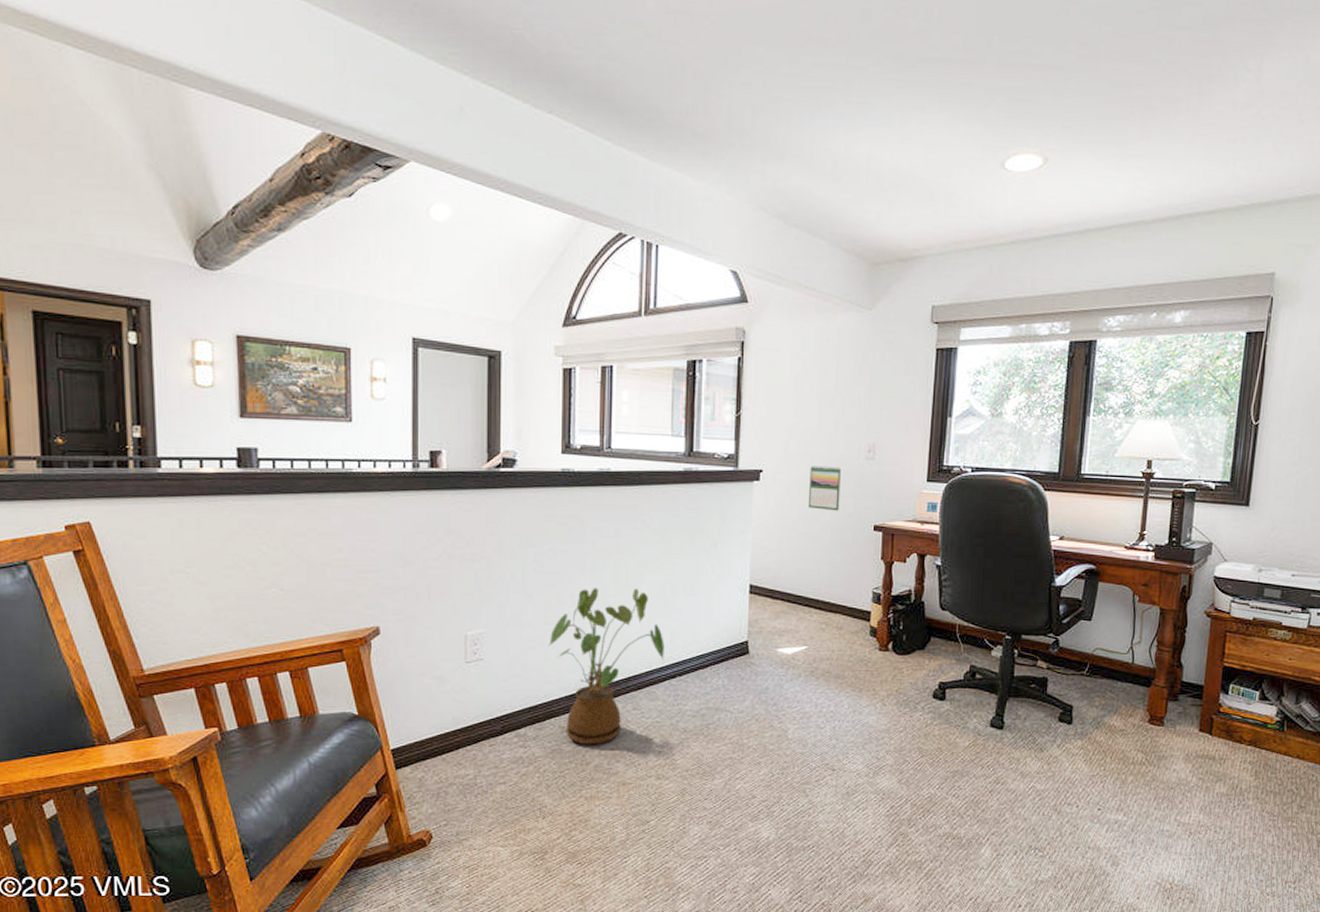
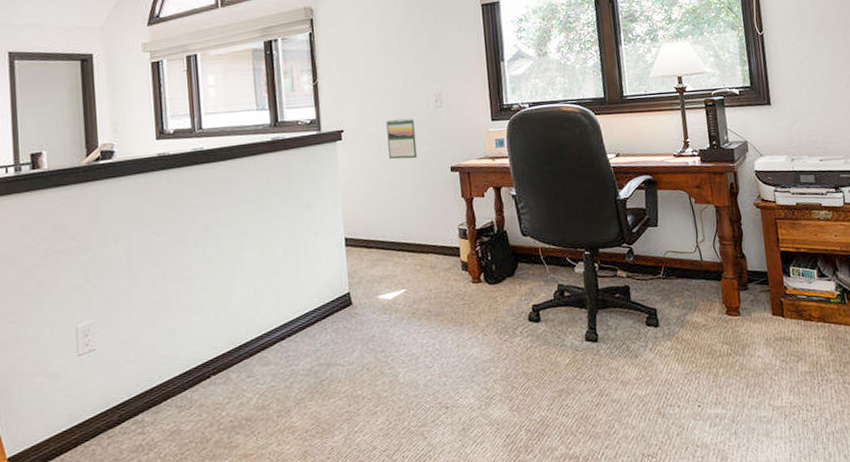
house plant: present [549,588,665,745] -> none [159,257,272,422]

